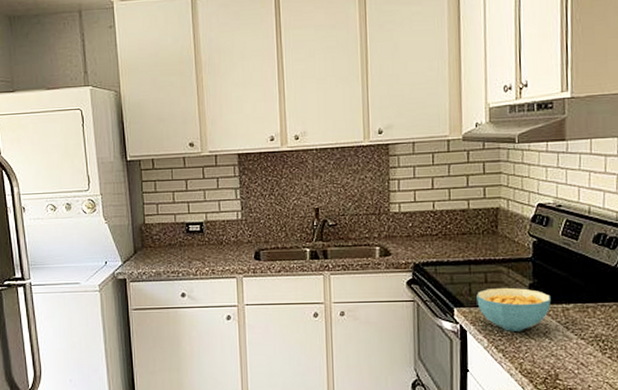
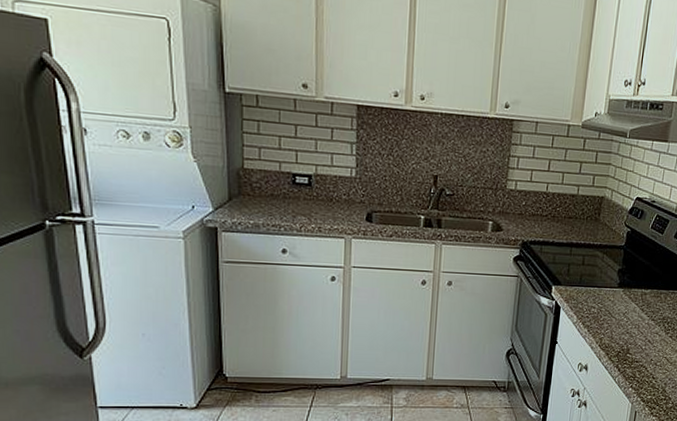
cereal bowl: present [476,287,551,331] -> none [573,270,634,310]

